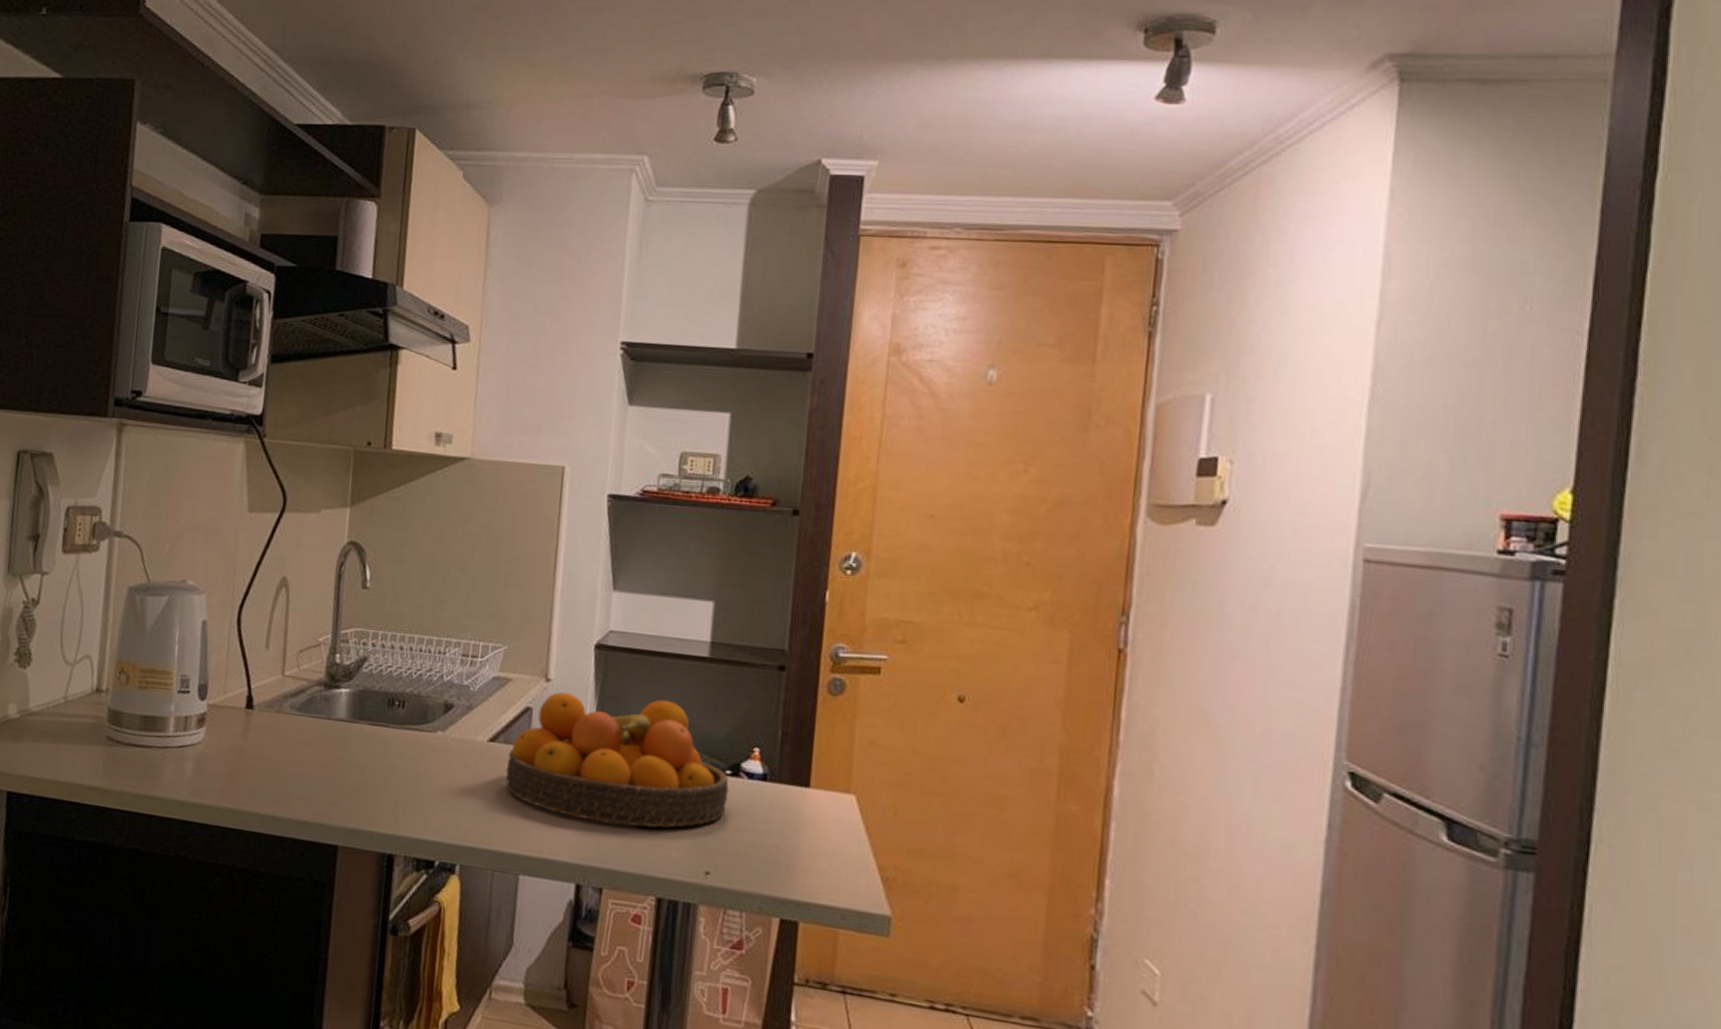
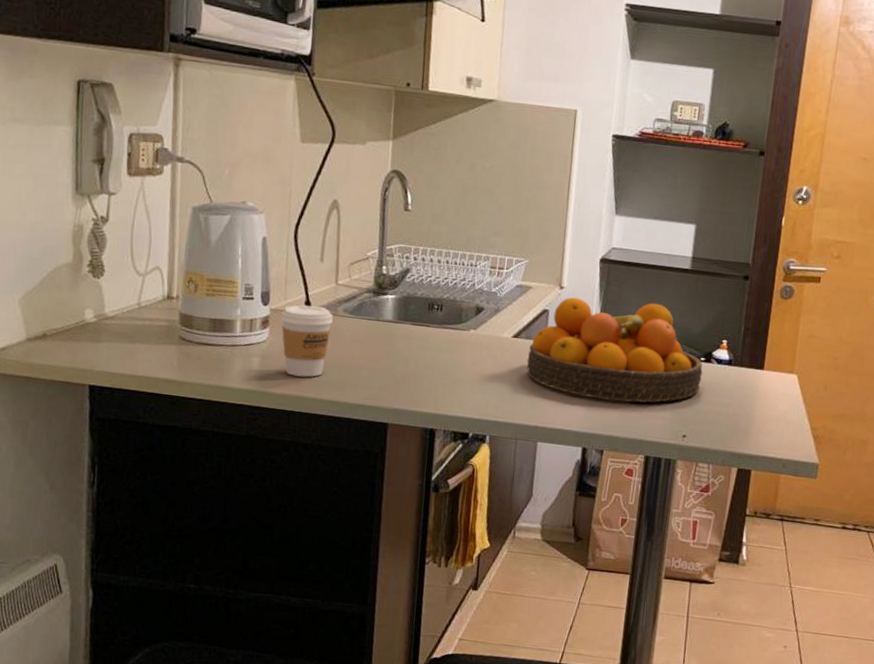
coffee cup: none [219,699,278,787] -> present [281,304,333,378]

